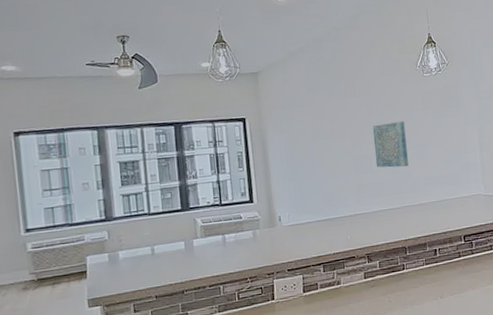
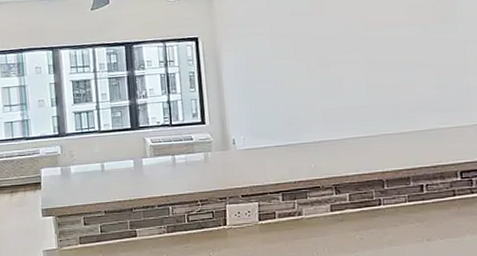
wall art: present [372,121,409,168] -> none [343,38,388,91]

